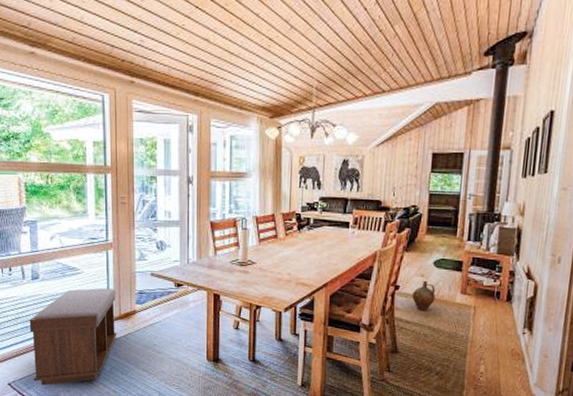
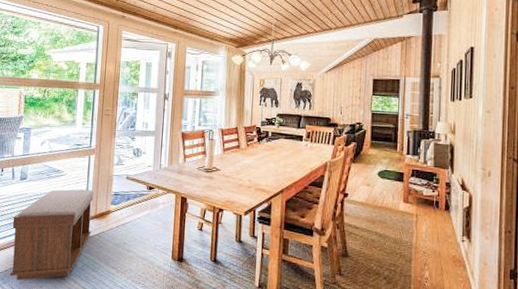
ceramic jug: present [412,280,436,311] -> none [360,189,381,218]

